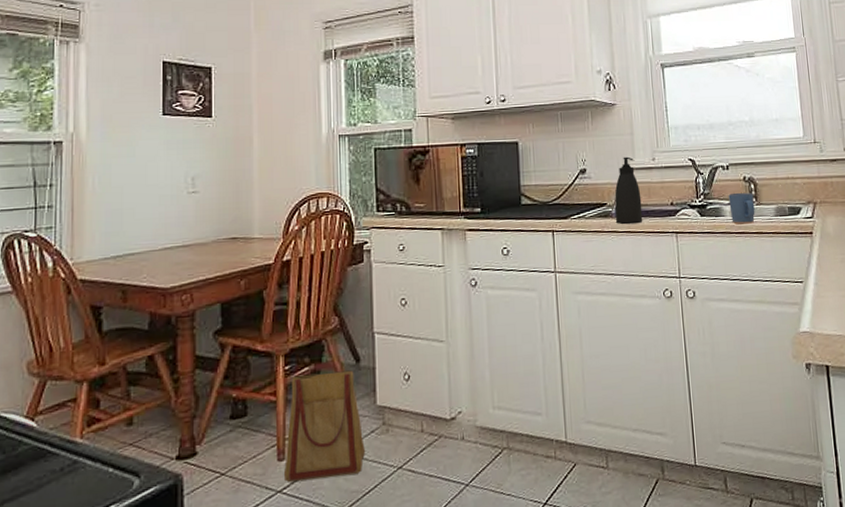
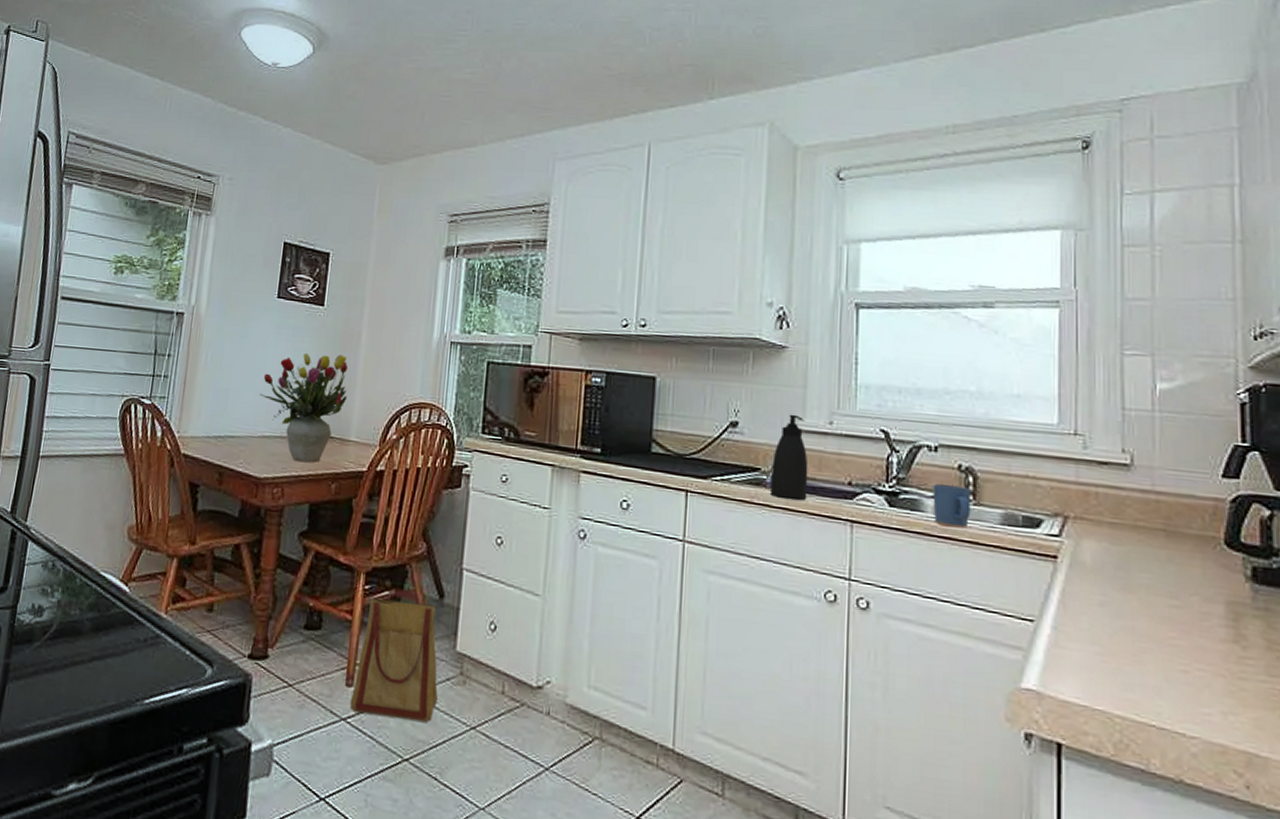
flower arrangement: none [156,161,246,266] -> present [259,353,349,463]

